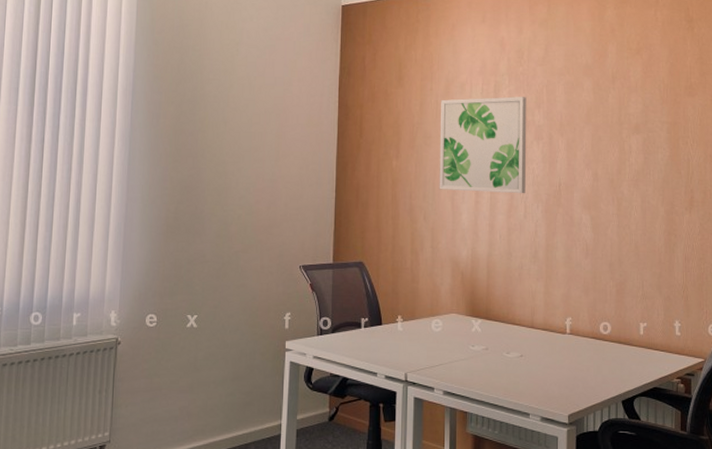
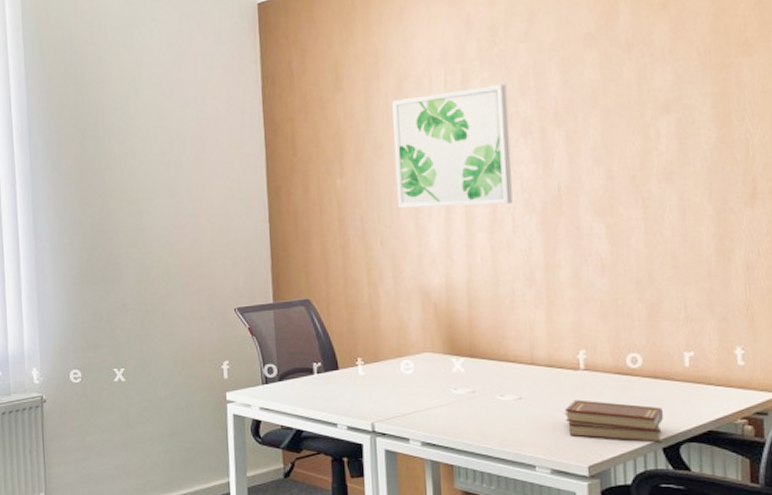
book set: none [553,358,623,397] -> present [564,399,663,443]

